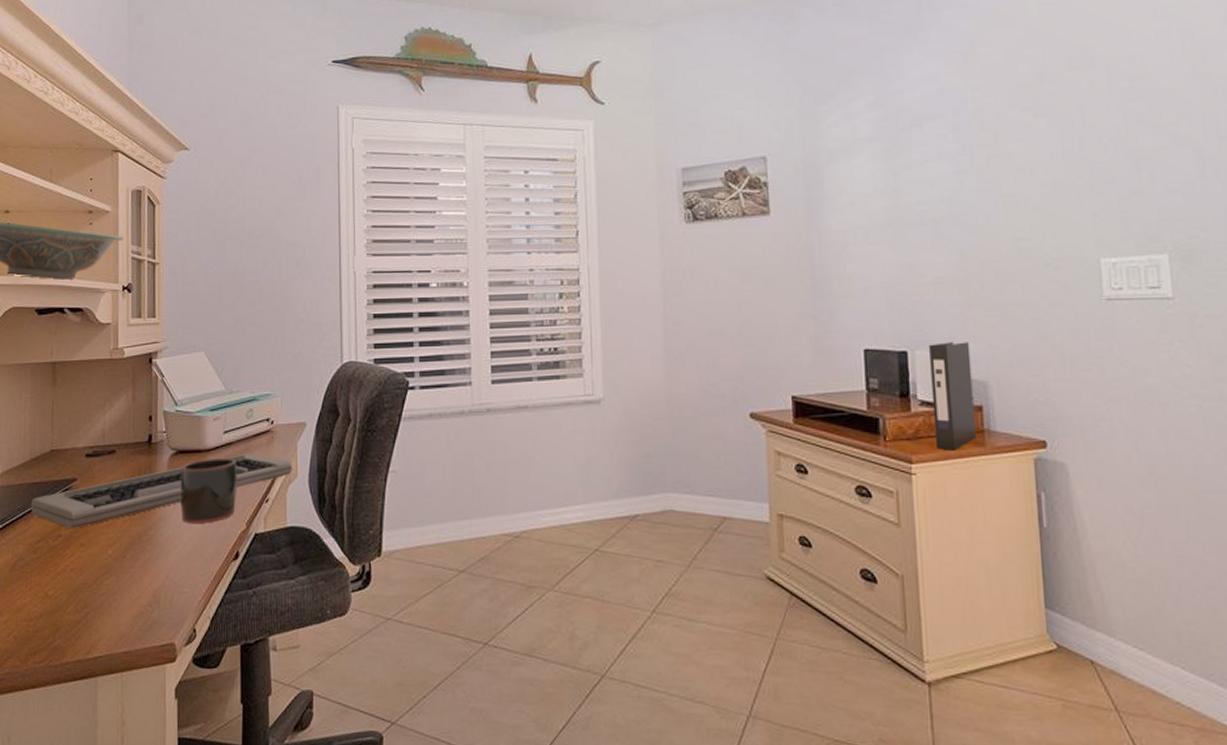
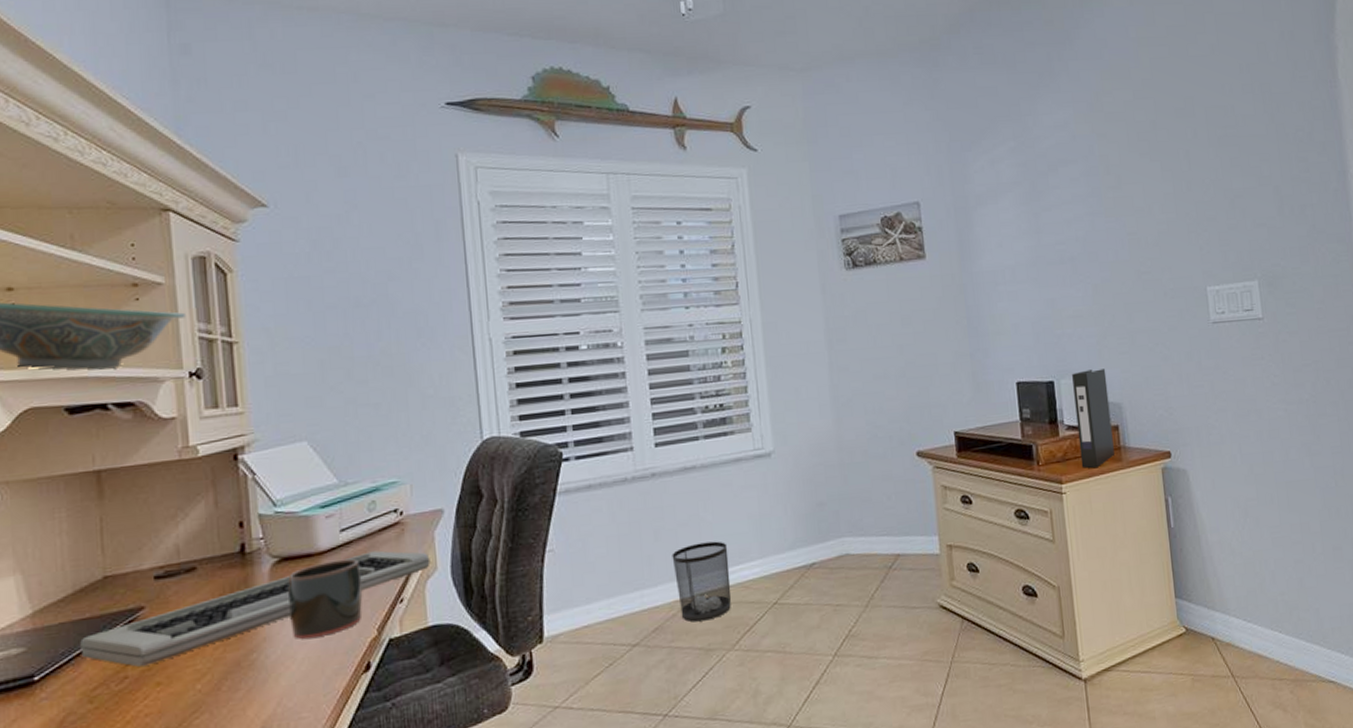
waste bin: none [501,481,555,558] -> present [672,541,732,622]

